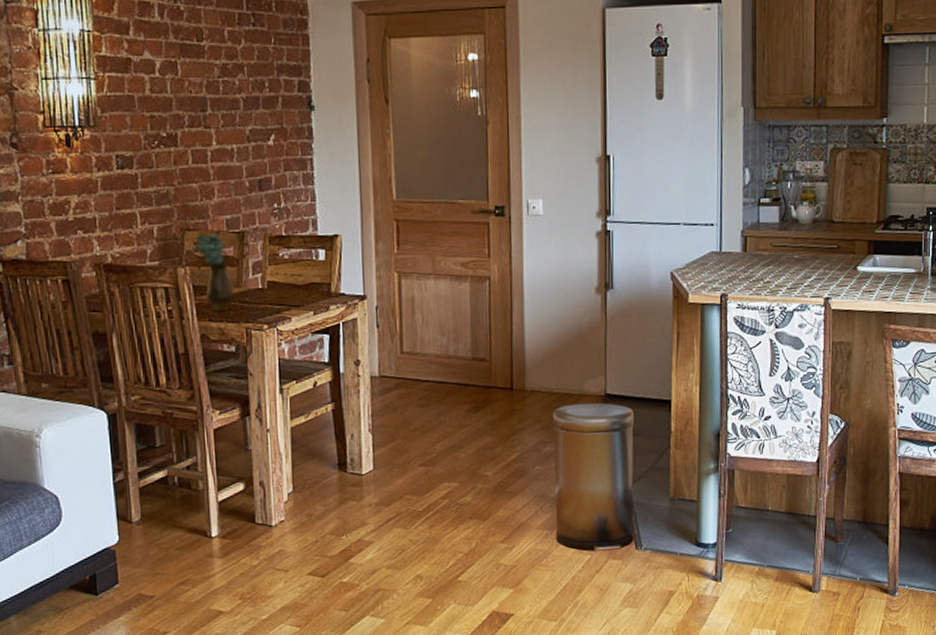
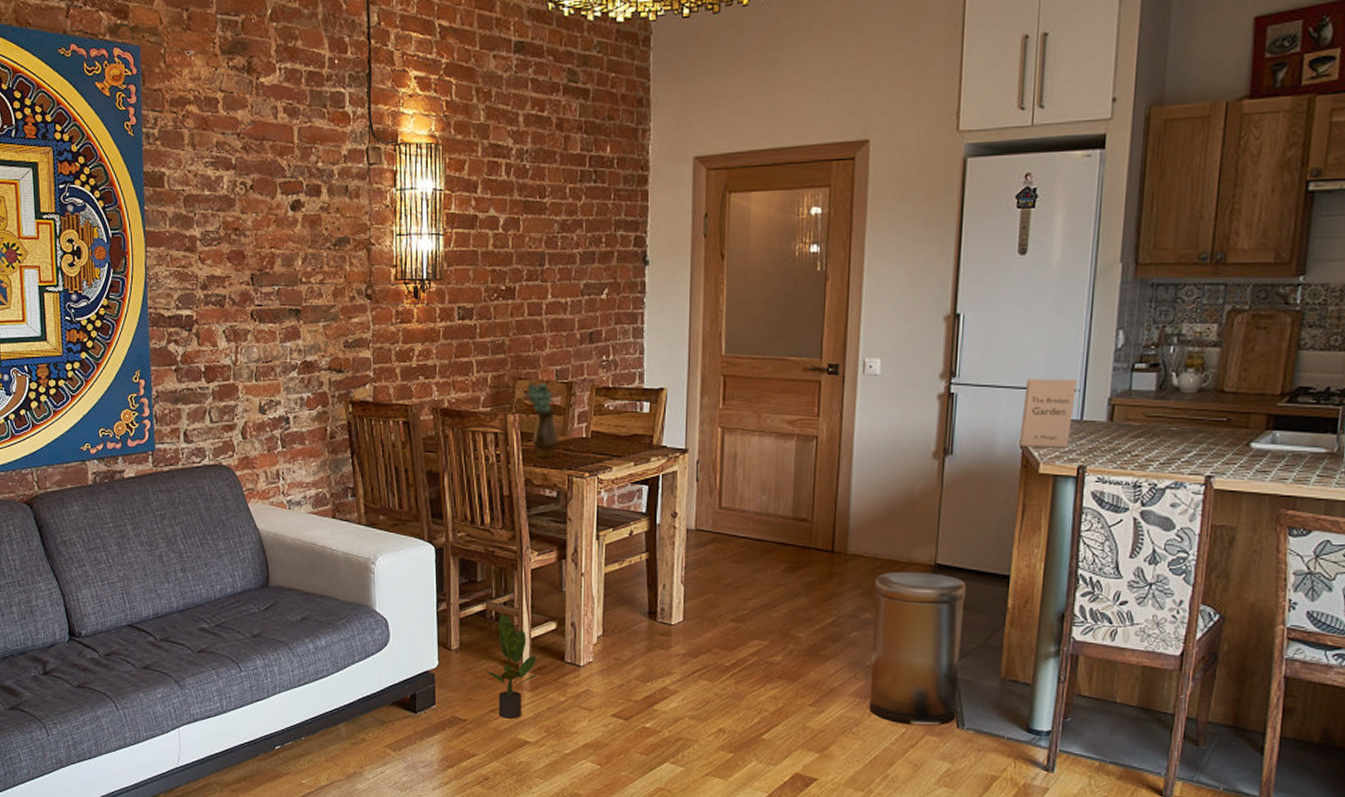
potted plant: none [171,477,231,590] -> present [485,612,540,719]
book: none [670,214,714,279] -> present [1019,378,1077,448]

